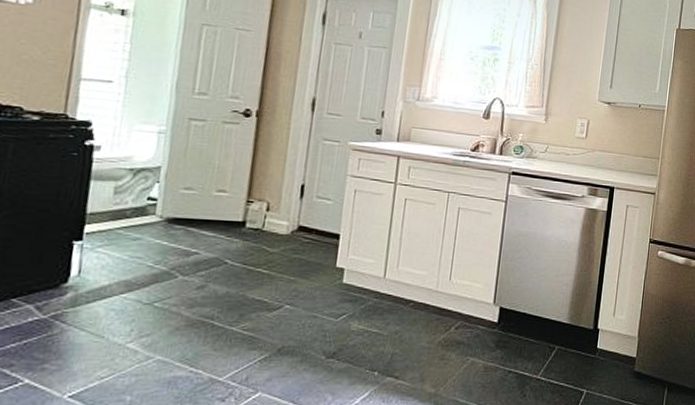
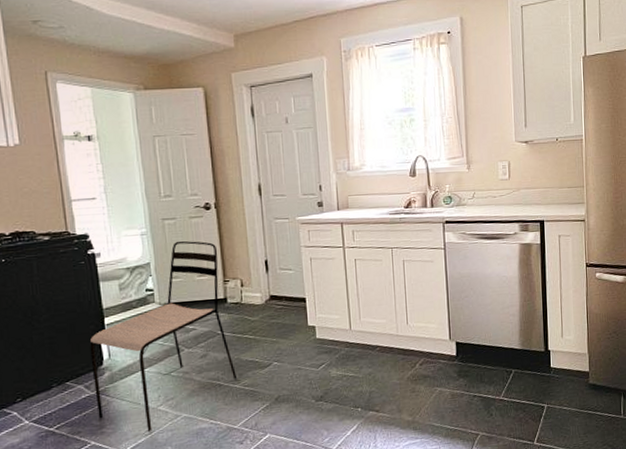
dining chair: none [43,146,248,373] -> present [90,241,238,432]

